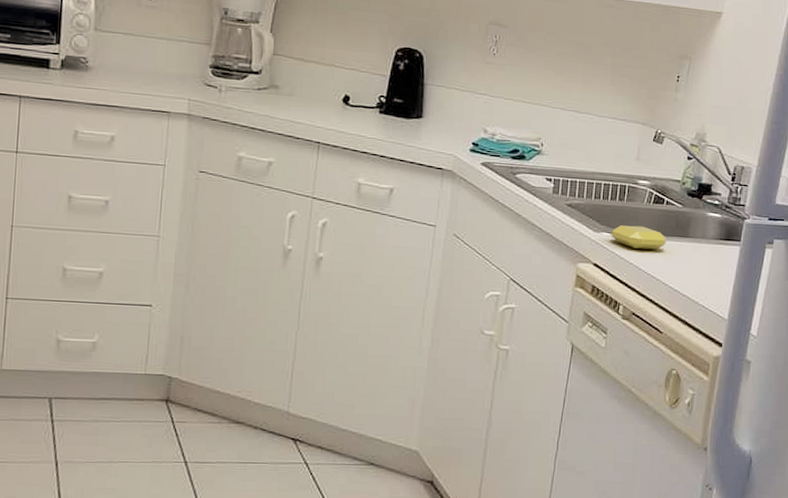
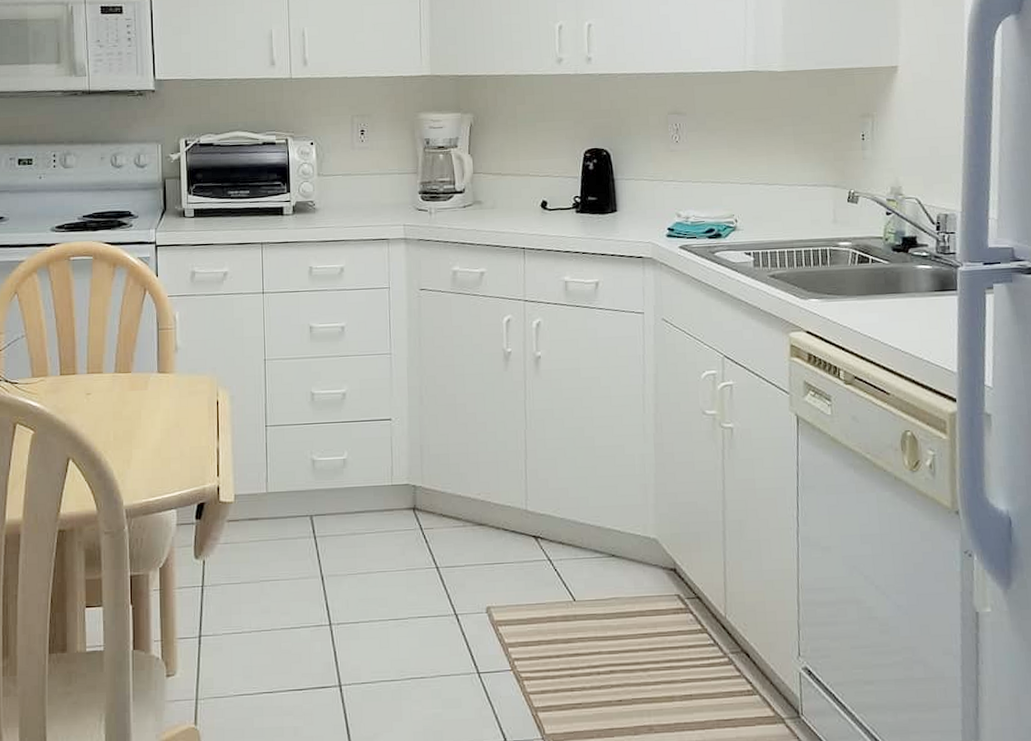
soap bar: present [611,225,667,250] -> none [819,287,878,311]

